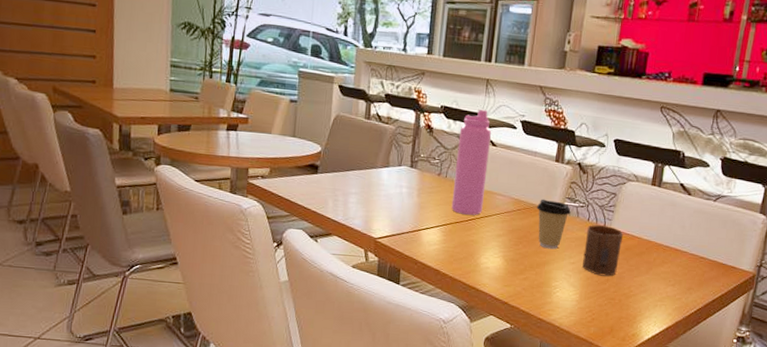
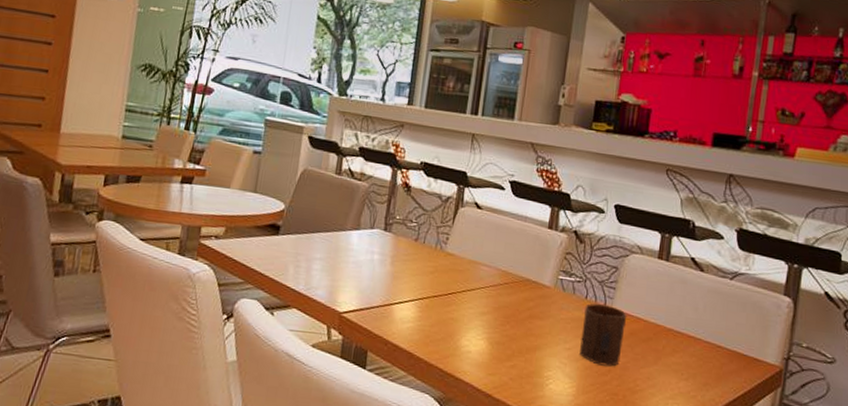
water bottle: present [451,110,491,215] -> none [429,167,476,289]
coffee cup: present [537,199,571,250] -> none [527,271,566,332]

